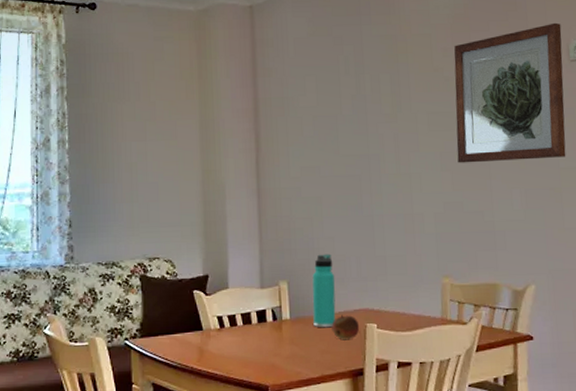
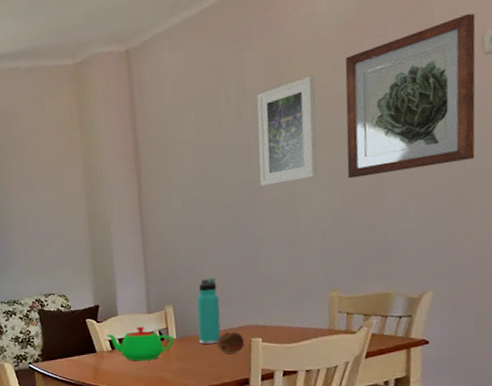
teapot: none [215,302,288,343] -> present [106,326,174,361]
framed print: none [374,58,430,161] -> present [257,75,317,186]

